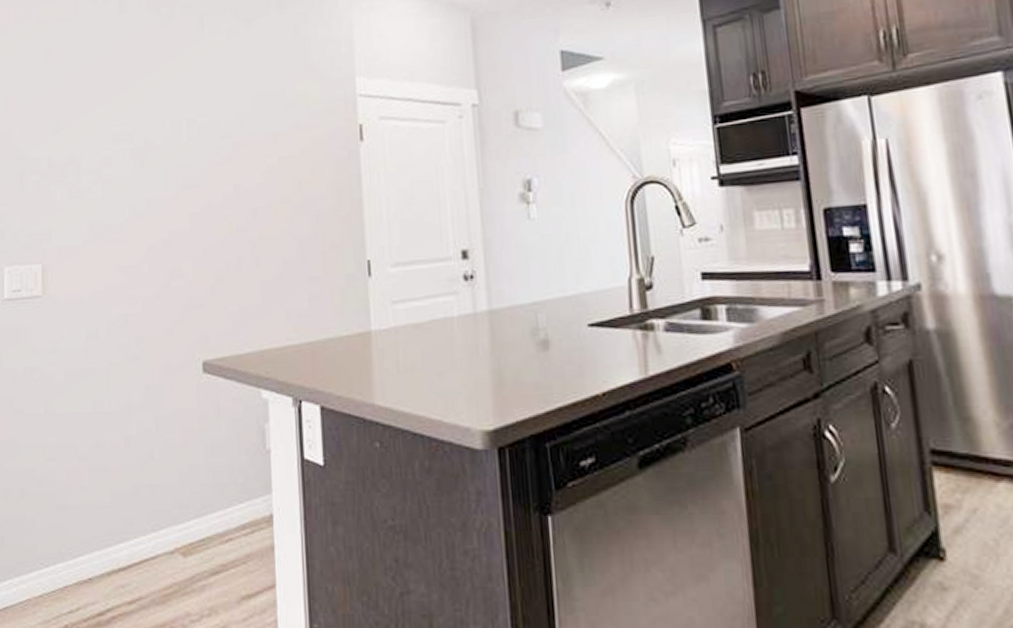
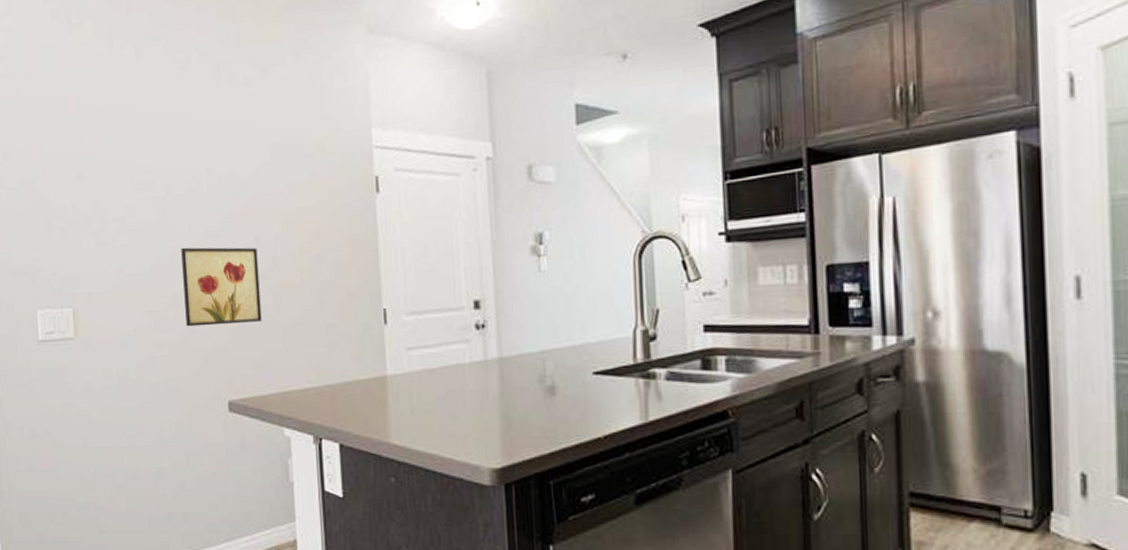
wall art: none [158,198,240,282] -> present [181,247,262,327]

